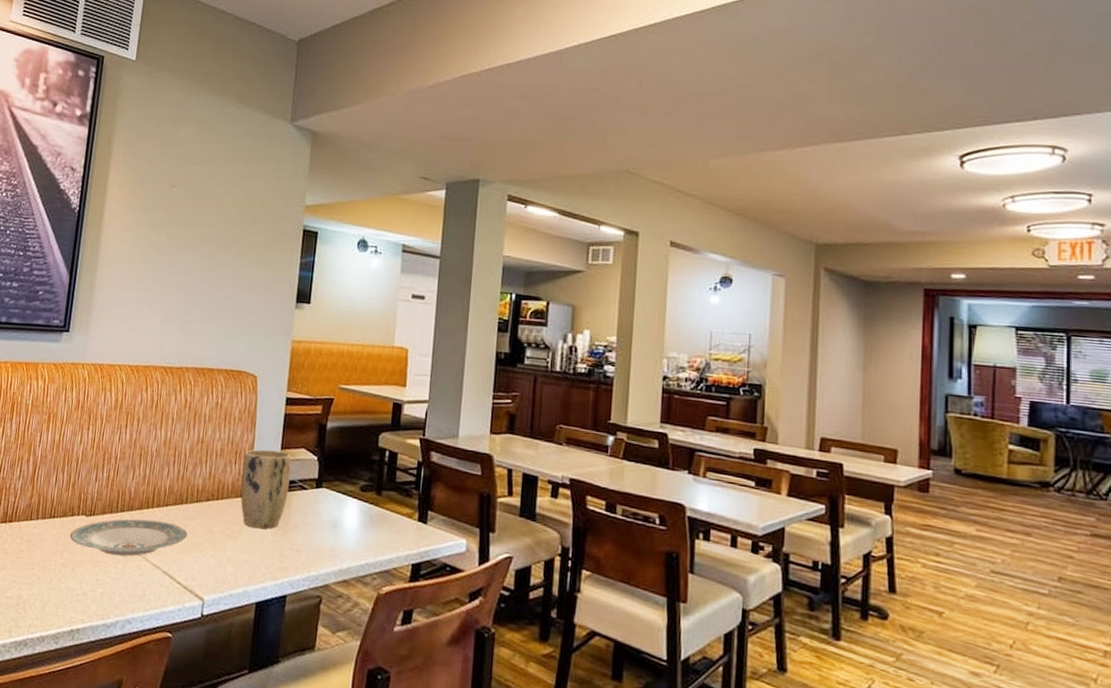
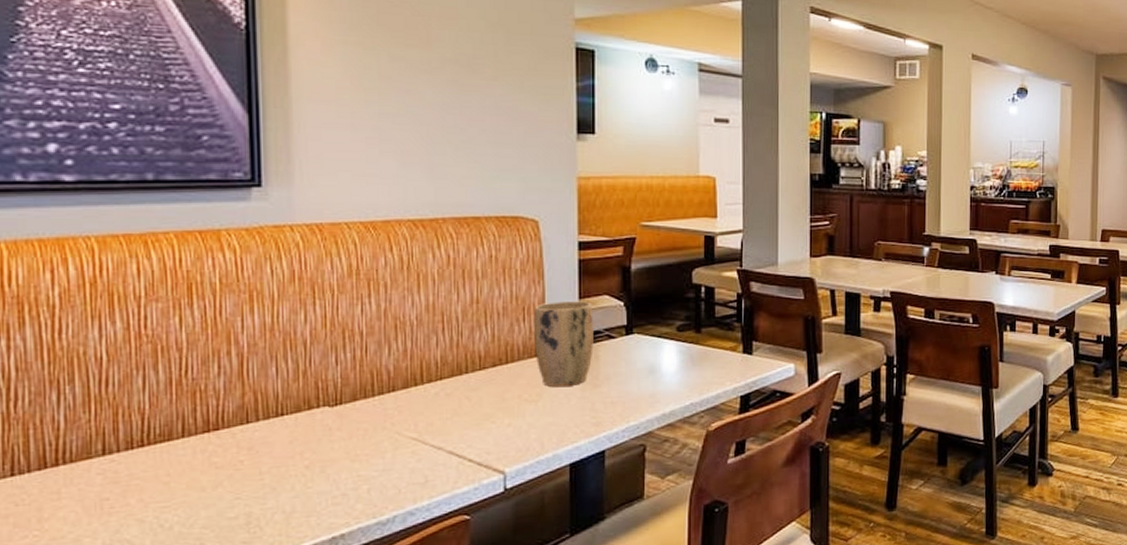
plate: present [69,519,187,557] -> none [310,397,473,446]

